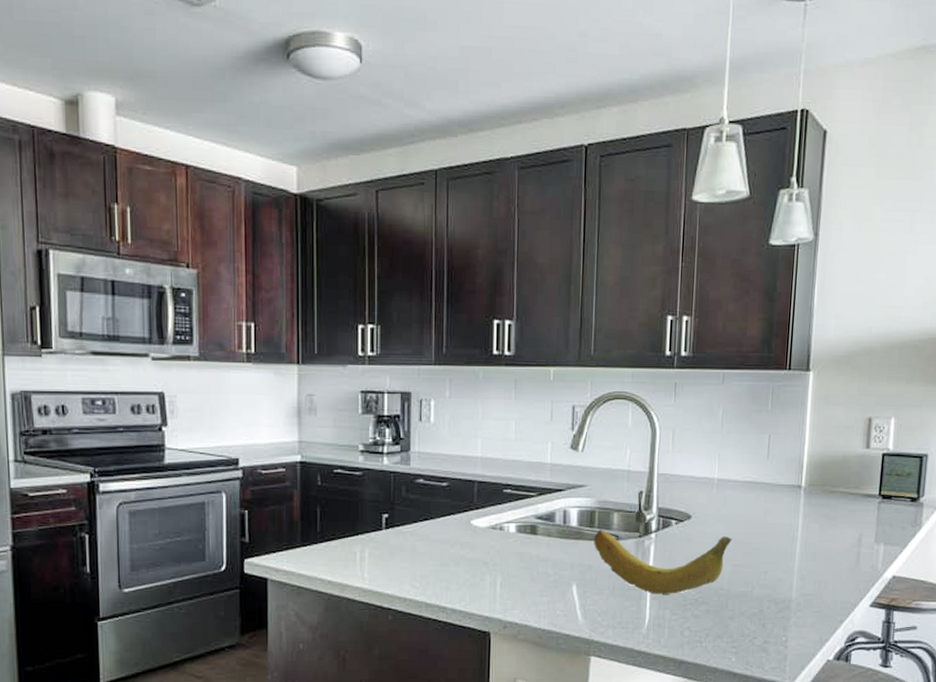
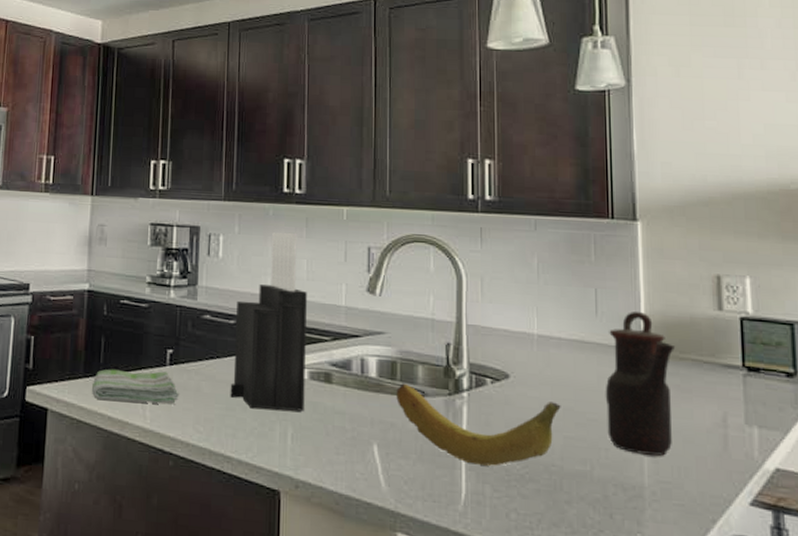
dish towel: none [311,535,396,567] -> present [92,369,179,405]
knife block: none [444,394,515,563] -> present [230,232,307,412]
teapot: none [767,452,829,574] -> present [605,310,676,456]

